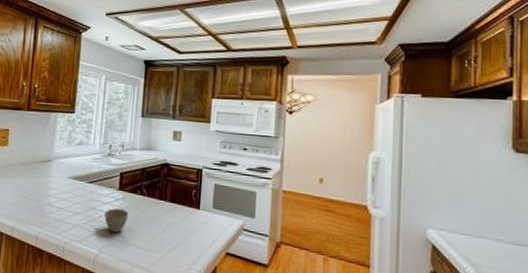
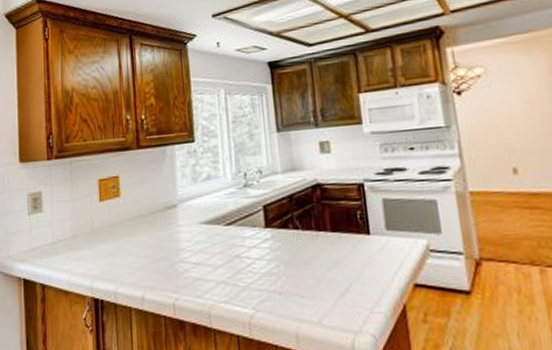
cup: present [104,208,129,233] -> none [253,251,283,284]

